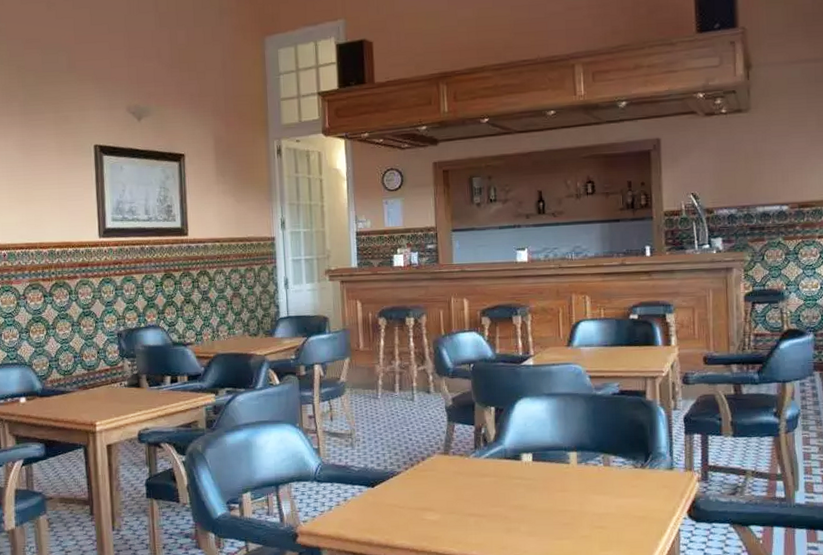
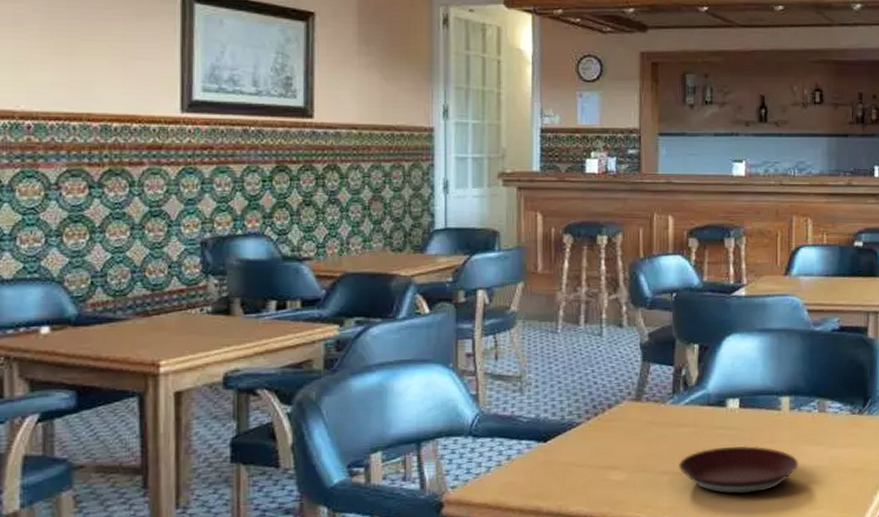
plate: none [483,493,587,536] -> present [679,445,798,495]

